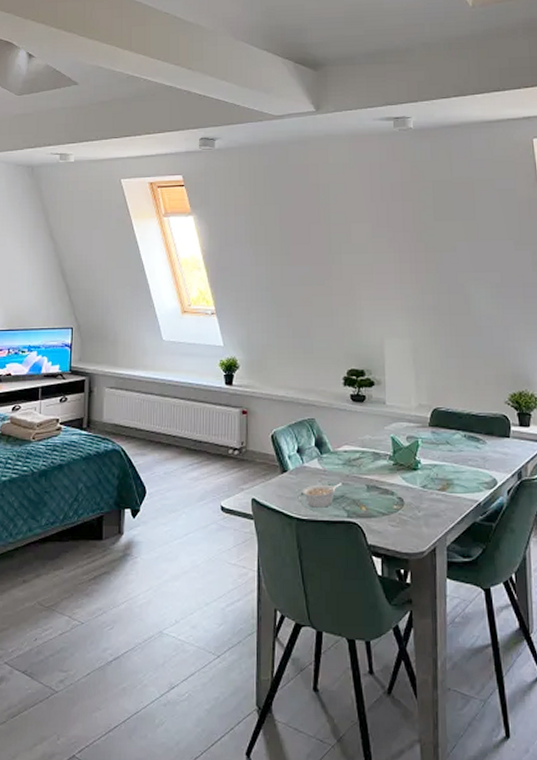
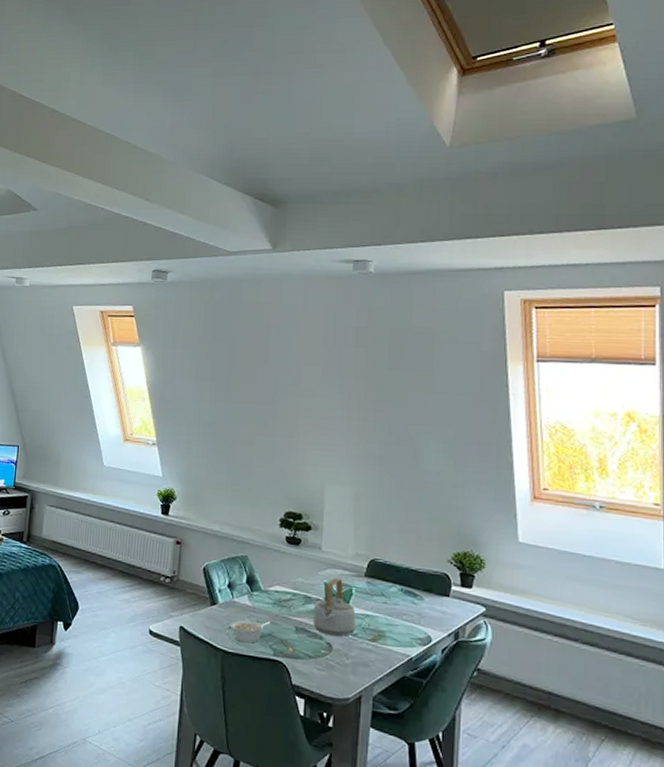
teapot: none [383,431,426,489] -> present [313,577,357,636]

